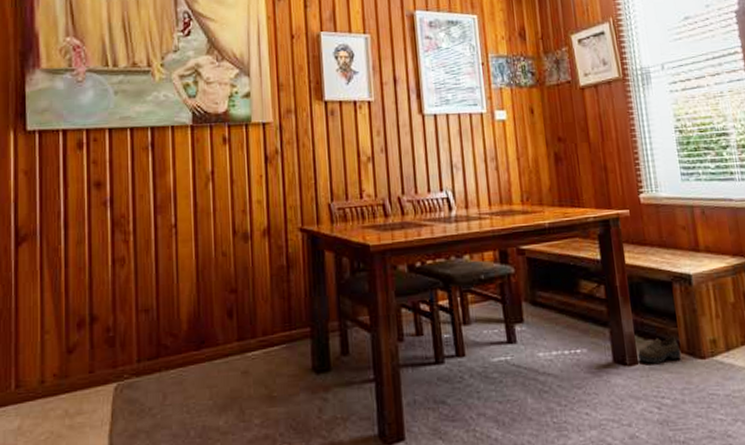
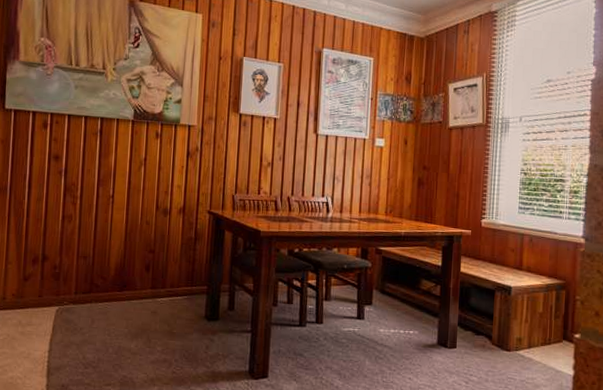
shoe: present [637,335,682,364] -> none [457,330,492,350]

